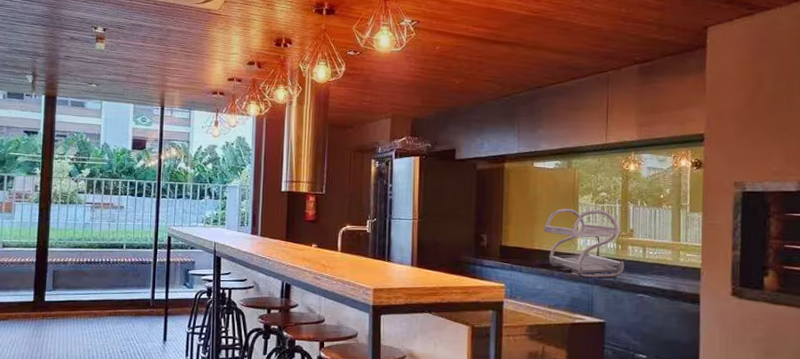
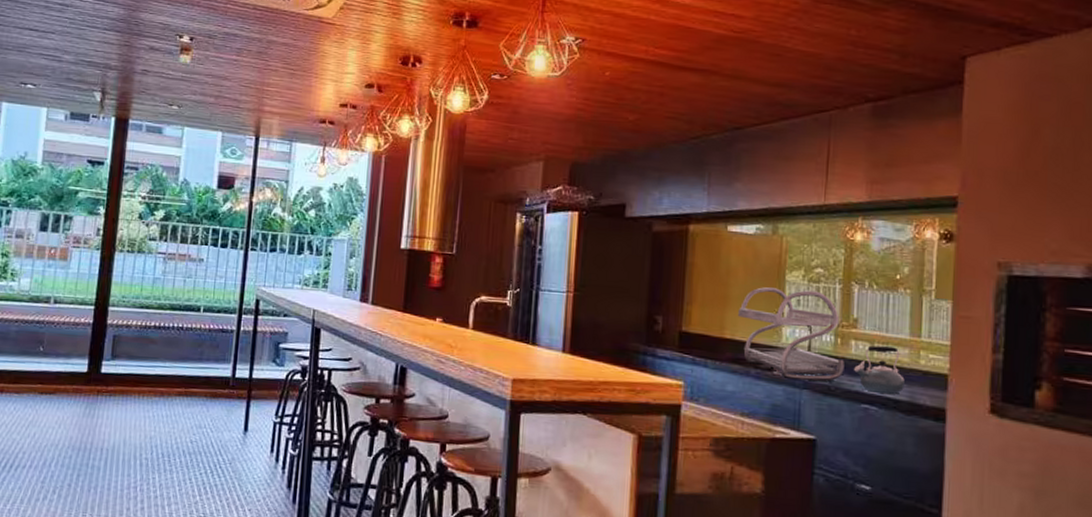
kettle: none [632,249,669,285] -> present [854,345,905,394]

